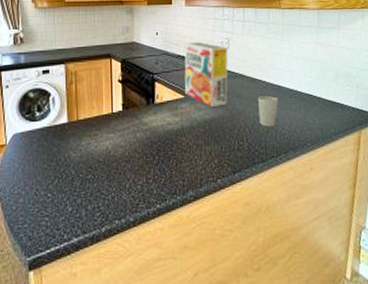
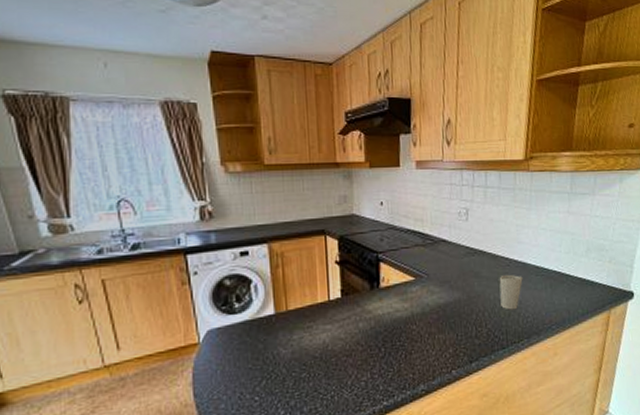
cereal box: present [184,42,228,108] -> none [414,213,467,291]

